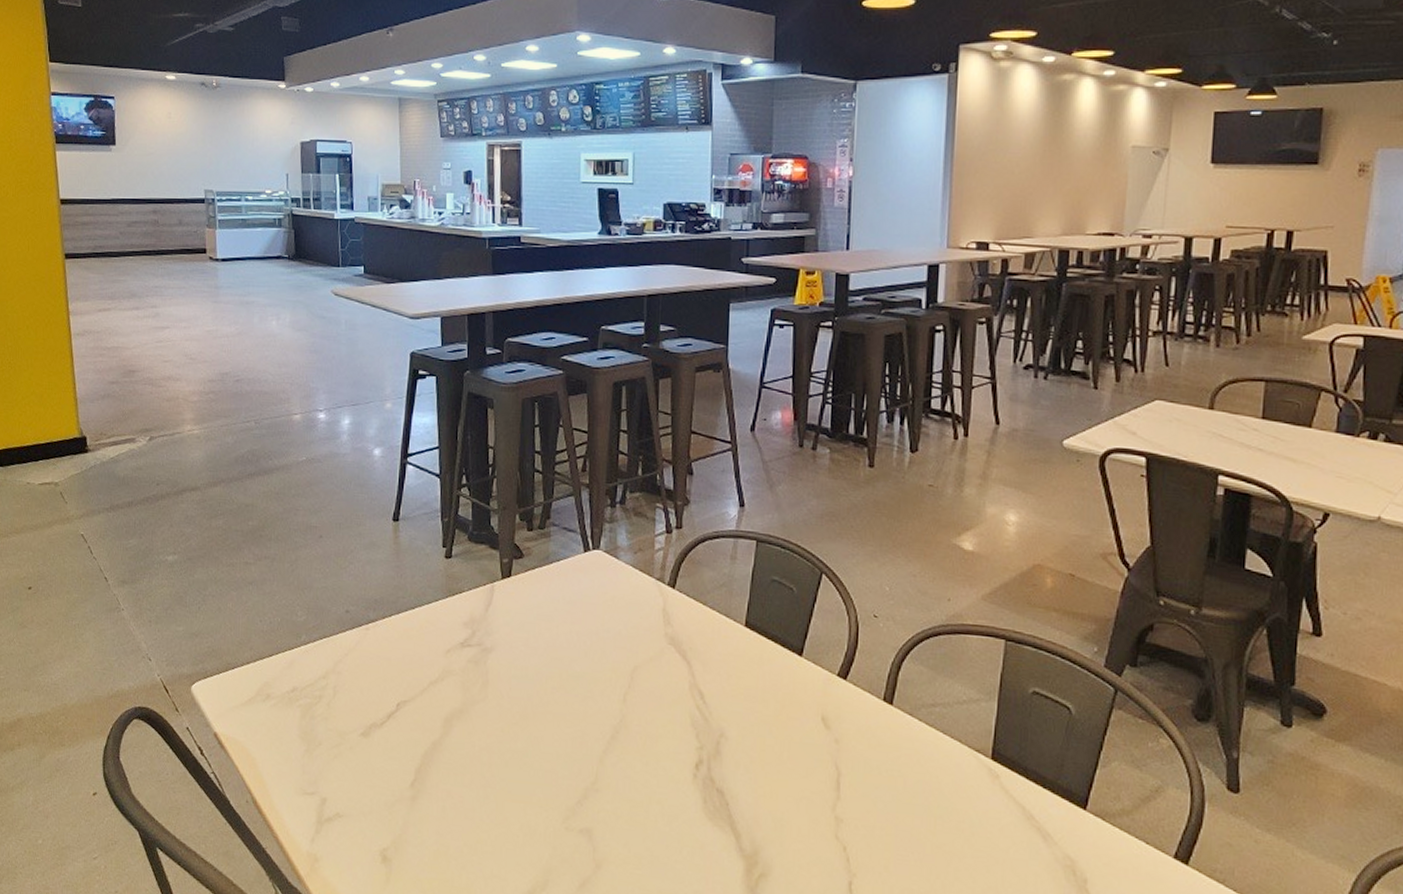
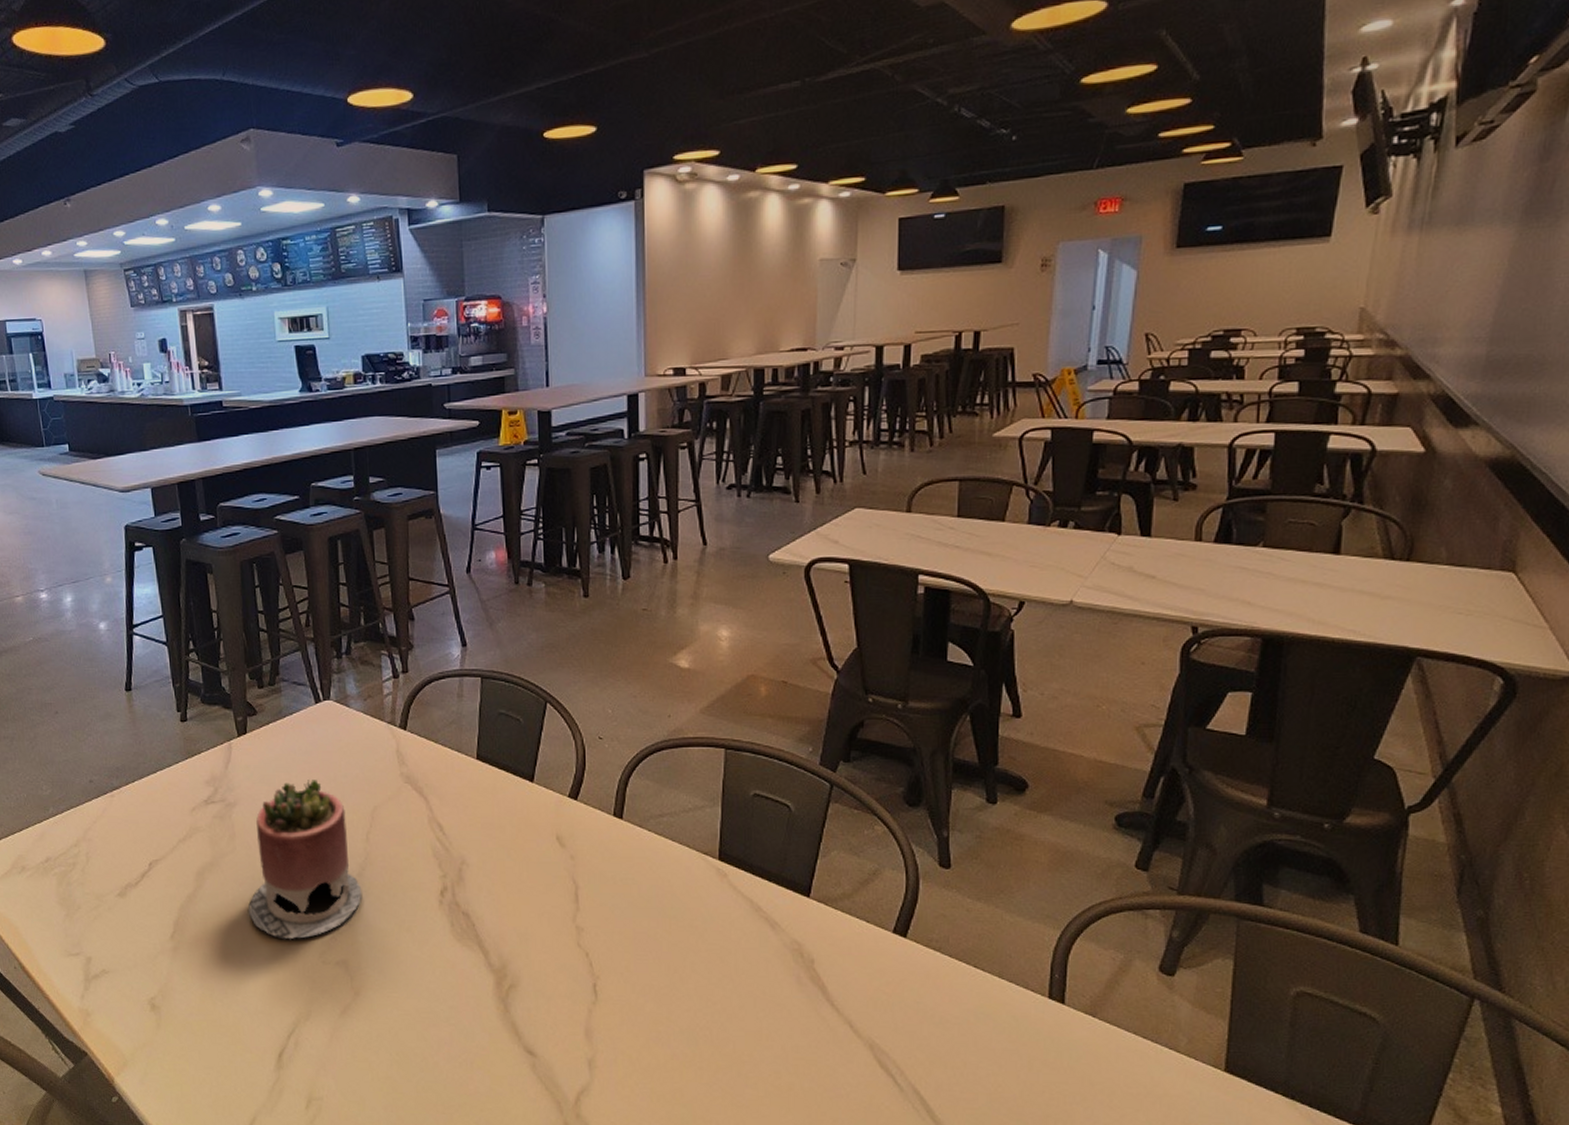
succulent planter: none [494,631,613,801] -> present [248,780,361,939]

